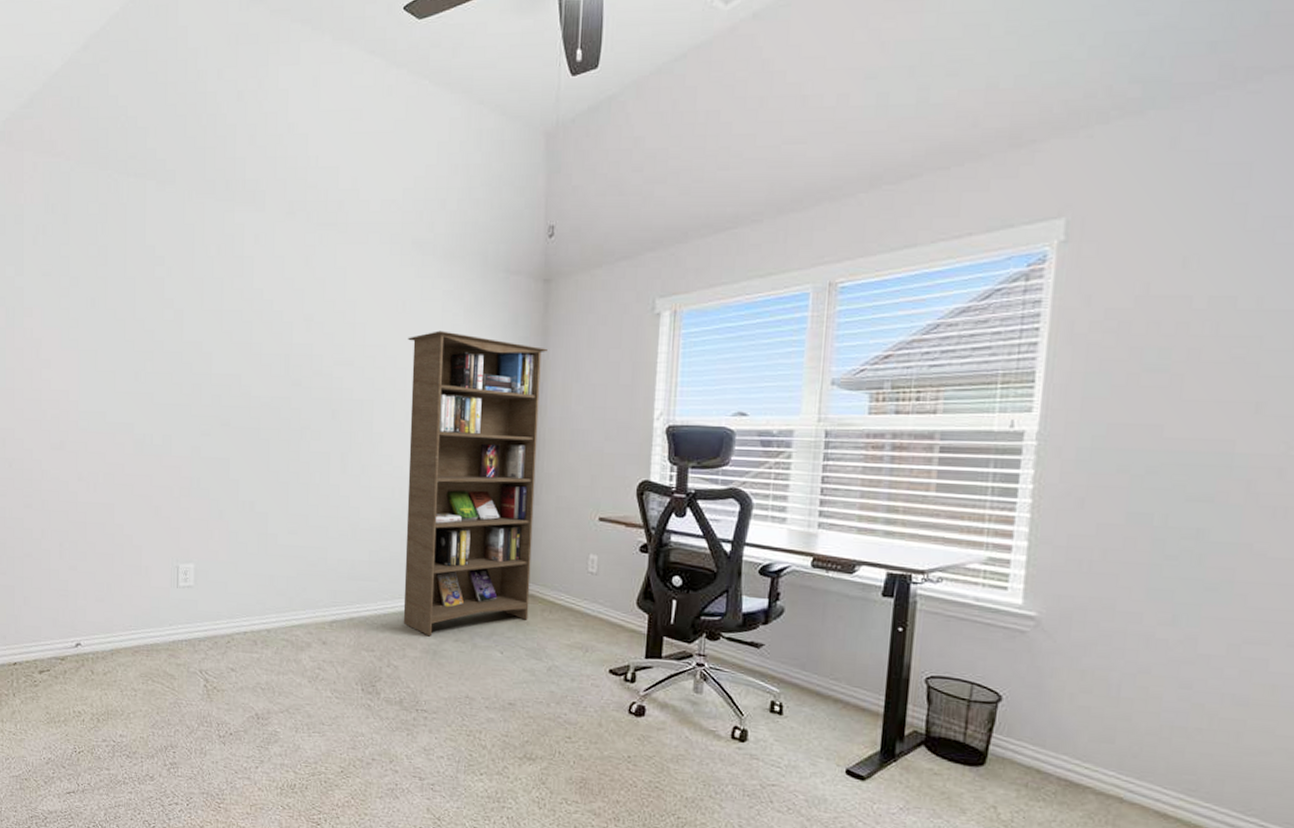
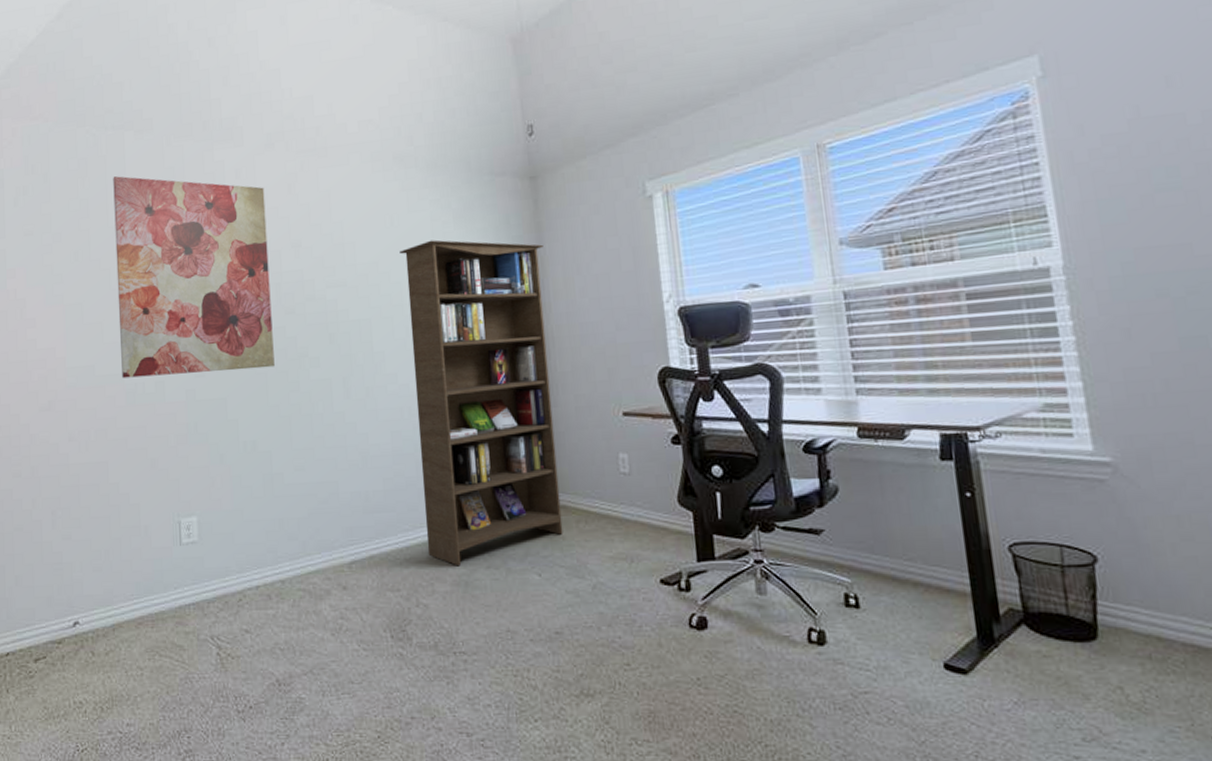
wall art: none [131,226,282,435] -> present [113,176,275,379]

